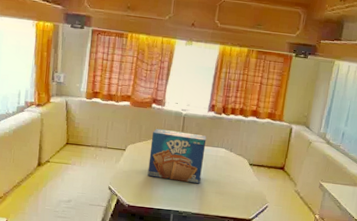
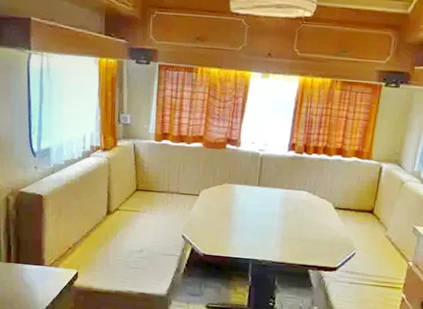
toaster pastry box: present [147,128,207,184] -> none [223,170,287,231]

